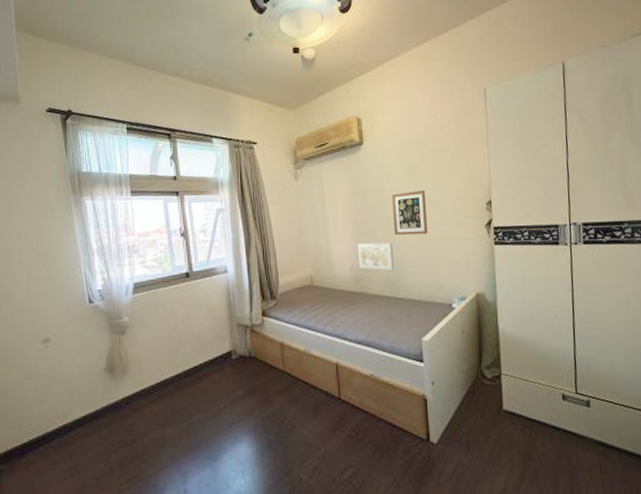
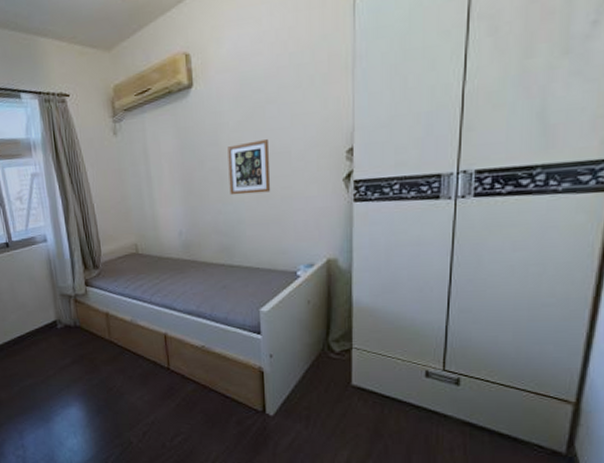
wall art: present [357,242,394,271] -> none [186,203,229,236]

